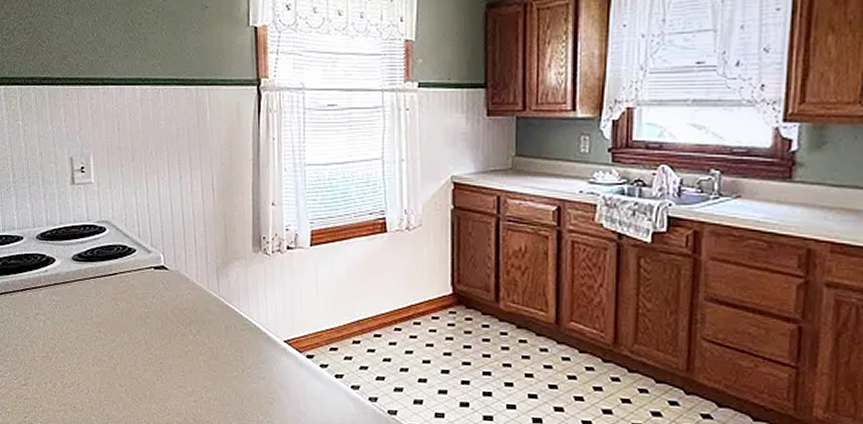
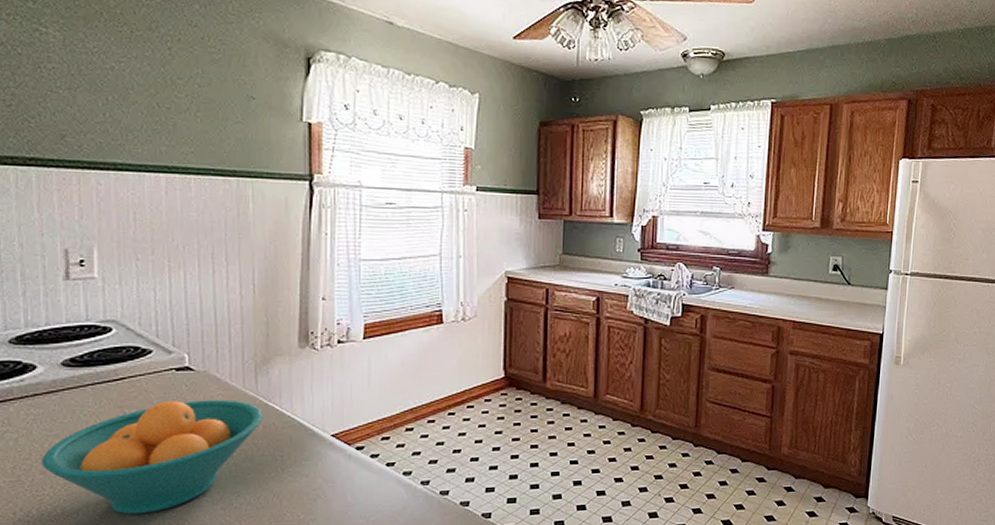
fruit bowl: none [61,296,225,398] -> present [41,399,263,515]

